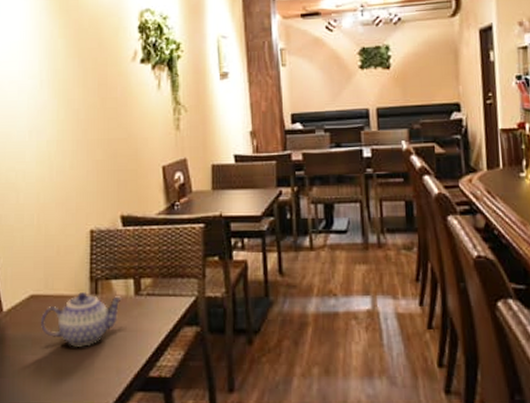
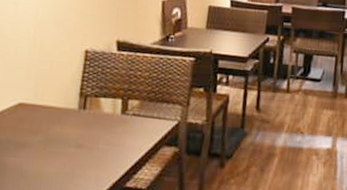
teapot: present [41,292,123,347] -> none [26,106,110,155]

